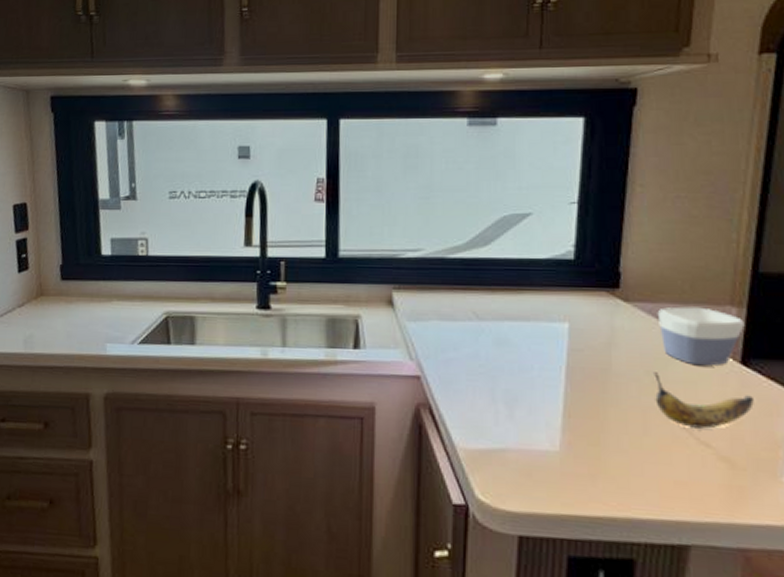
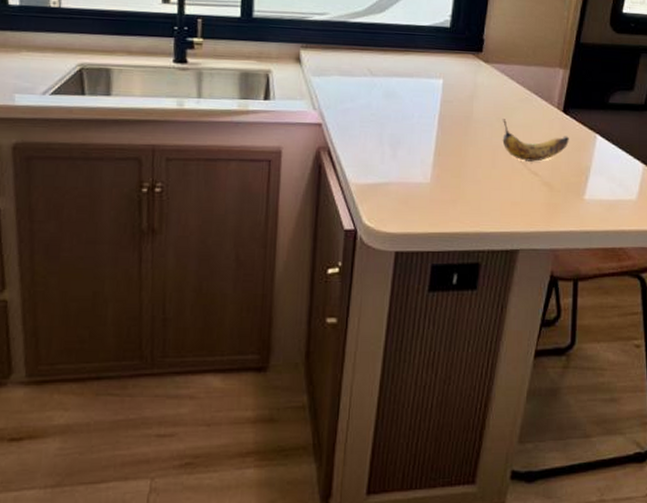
bowl: present [657,306,745,366] -> none [508,67,568,114]

